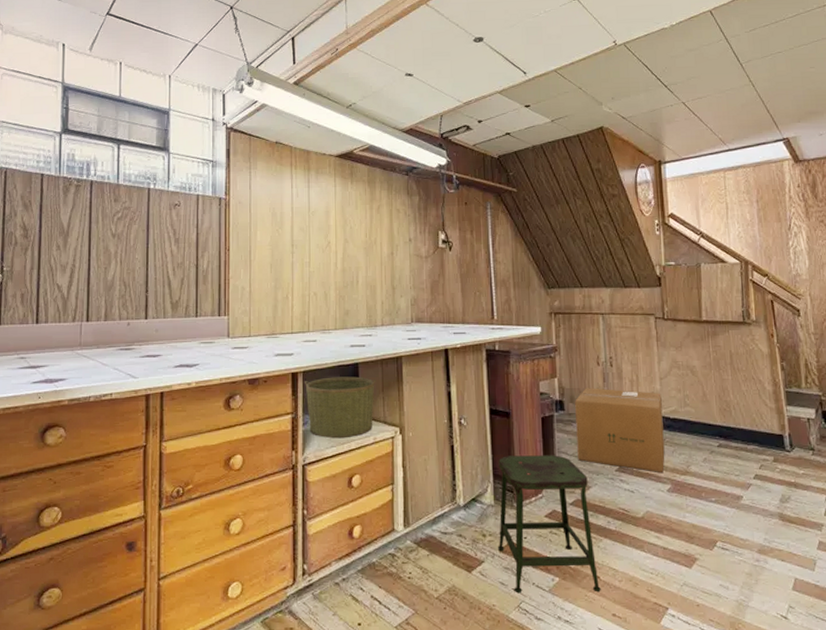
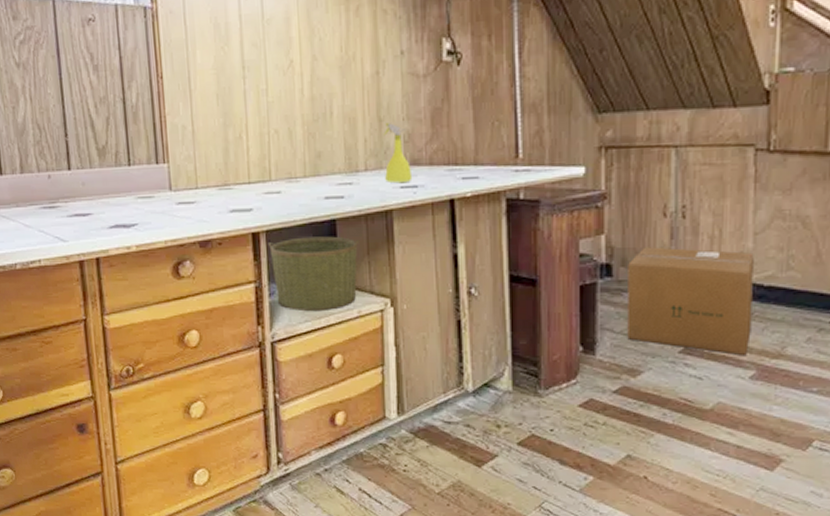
spray bottle: none [396,290,417,336] -> present [384,123,413,184]
stool: present [498,455,601,592] -> none [516,332,648,493]

